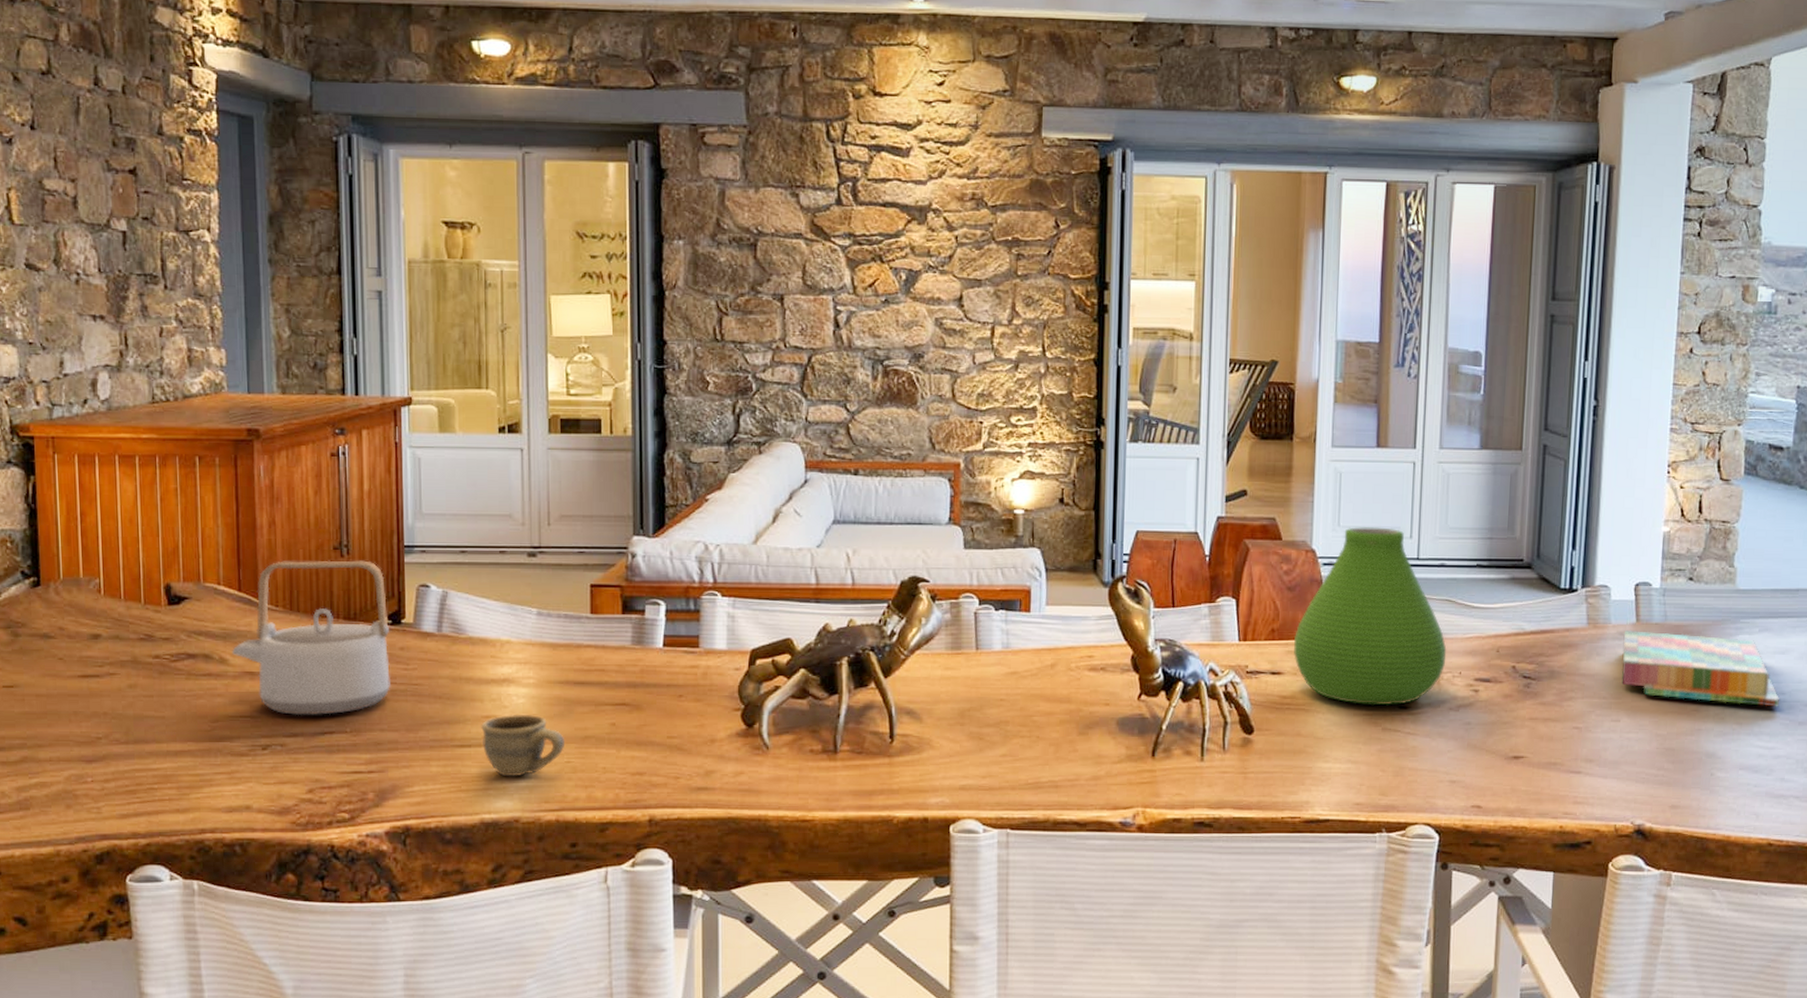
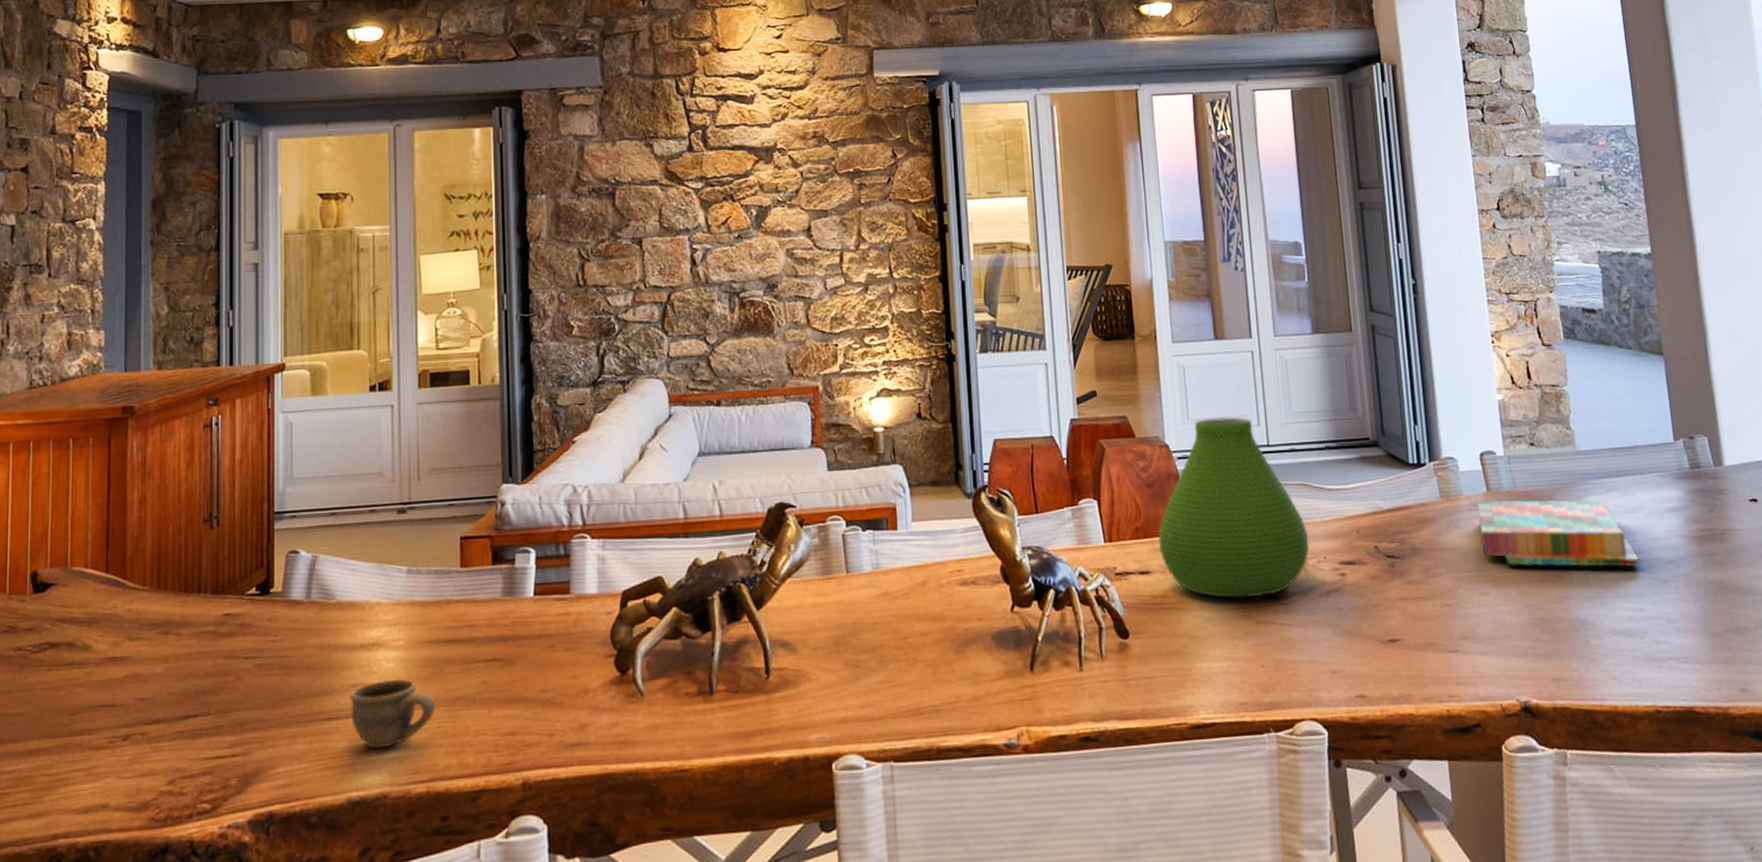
teapot: present [232,560,390,716] -> none [96,530,257,701]

